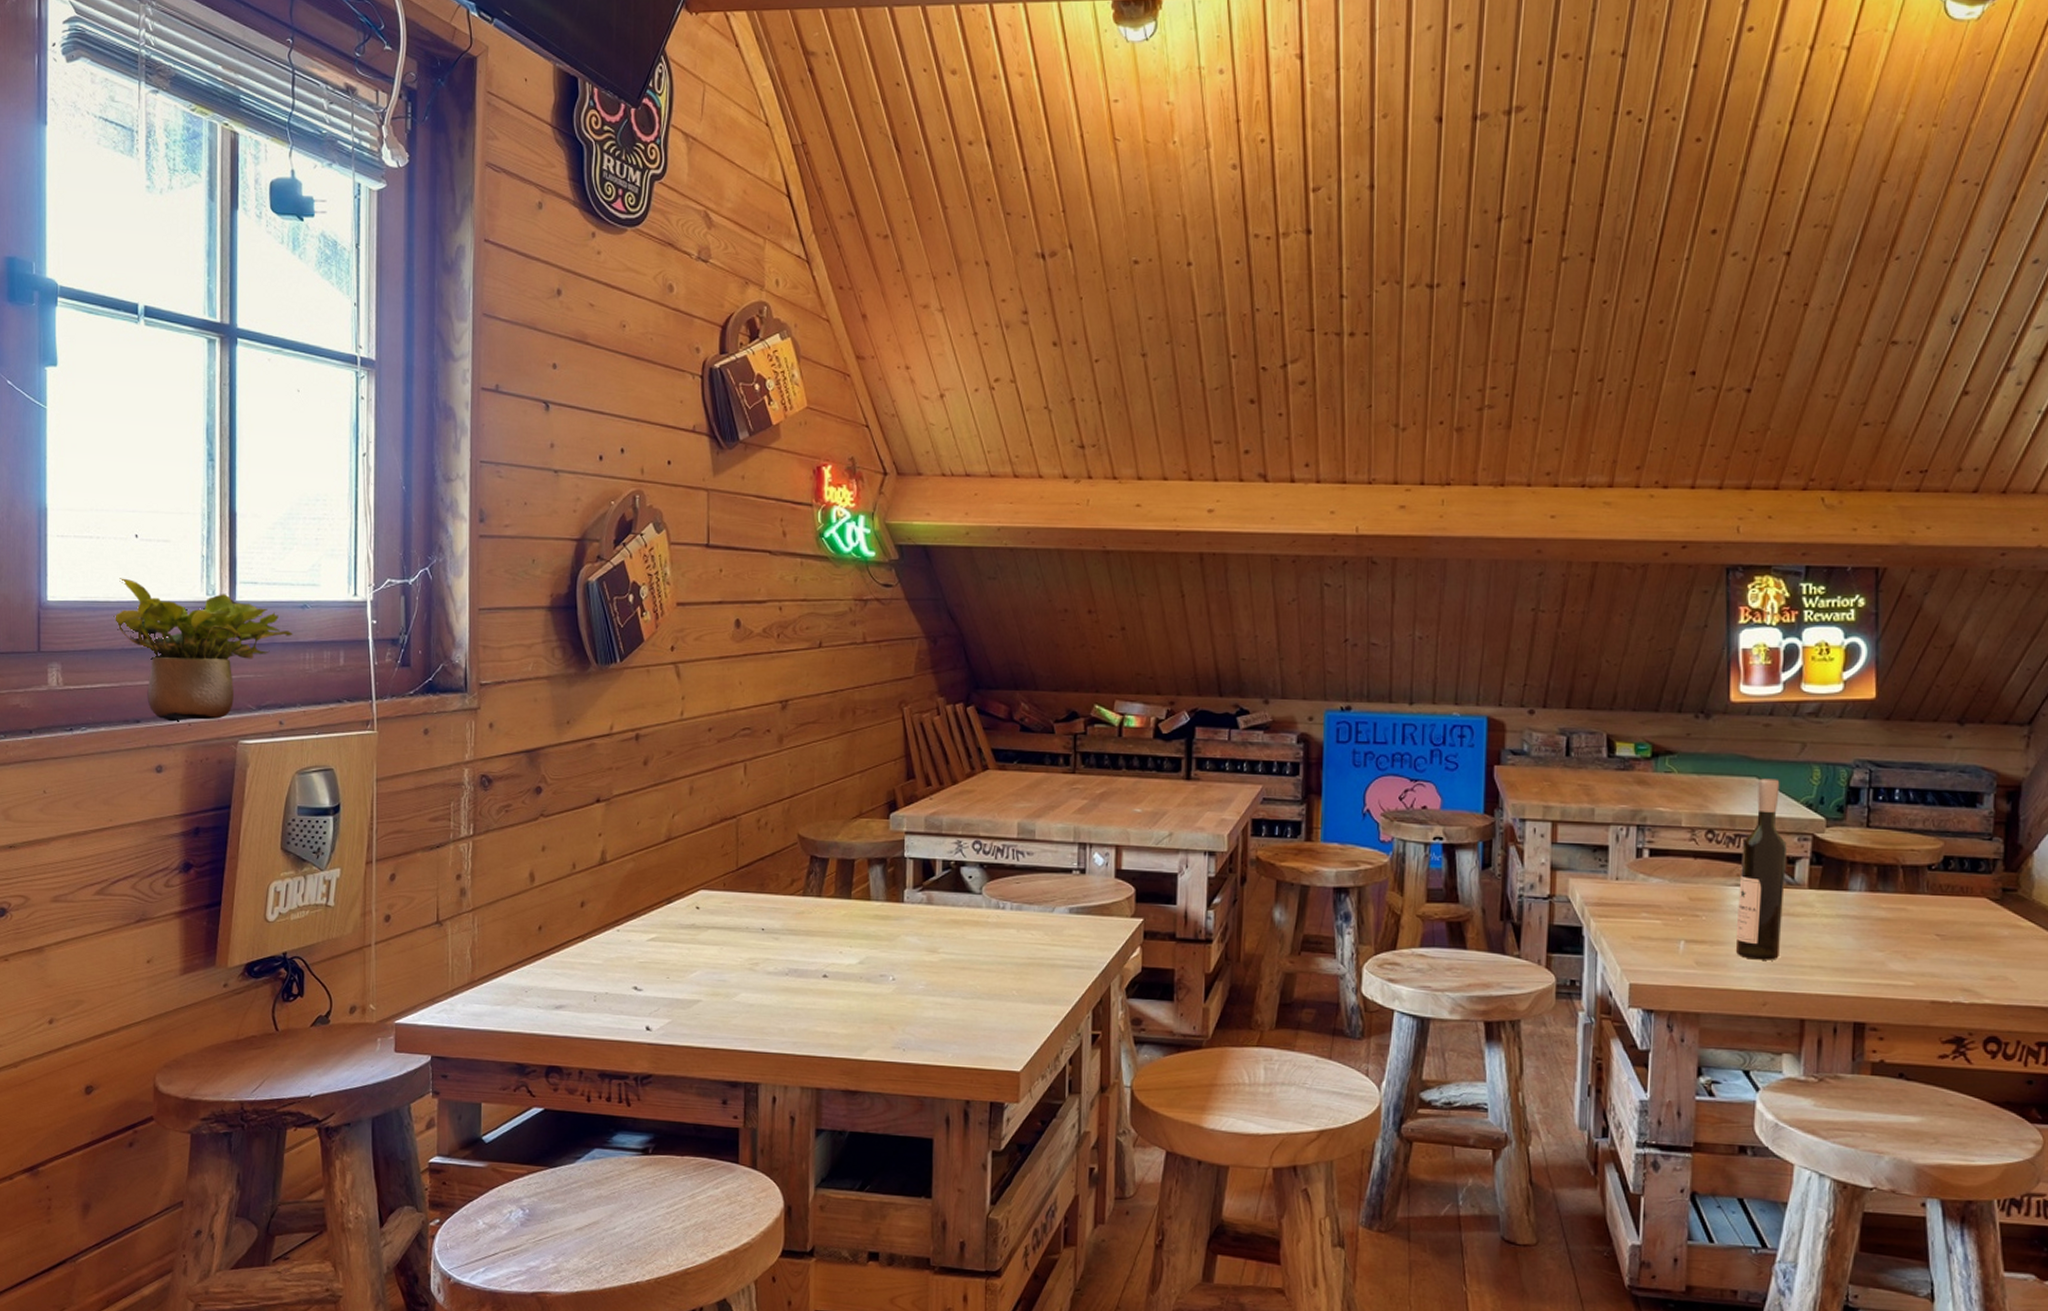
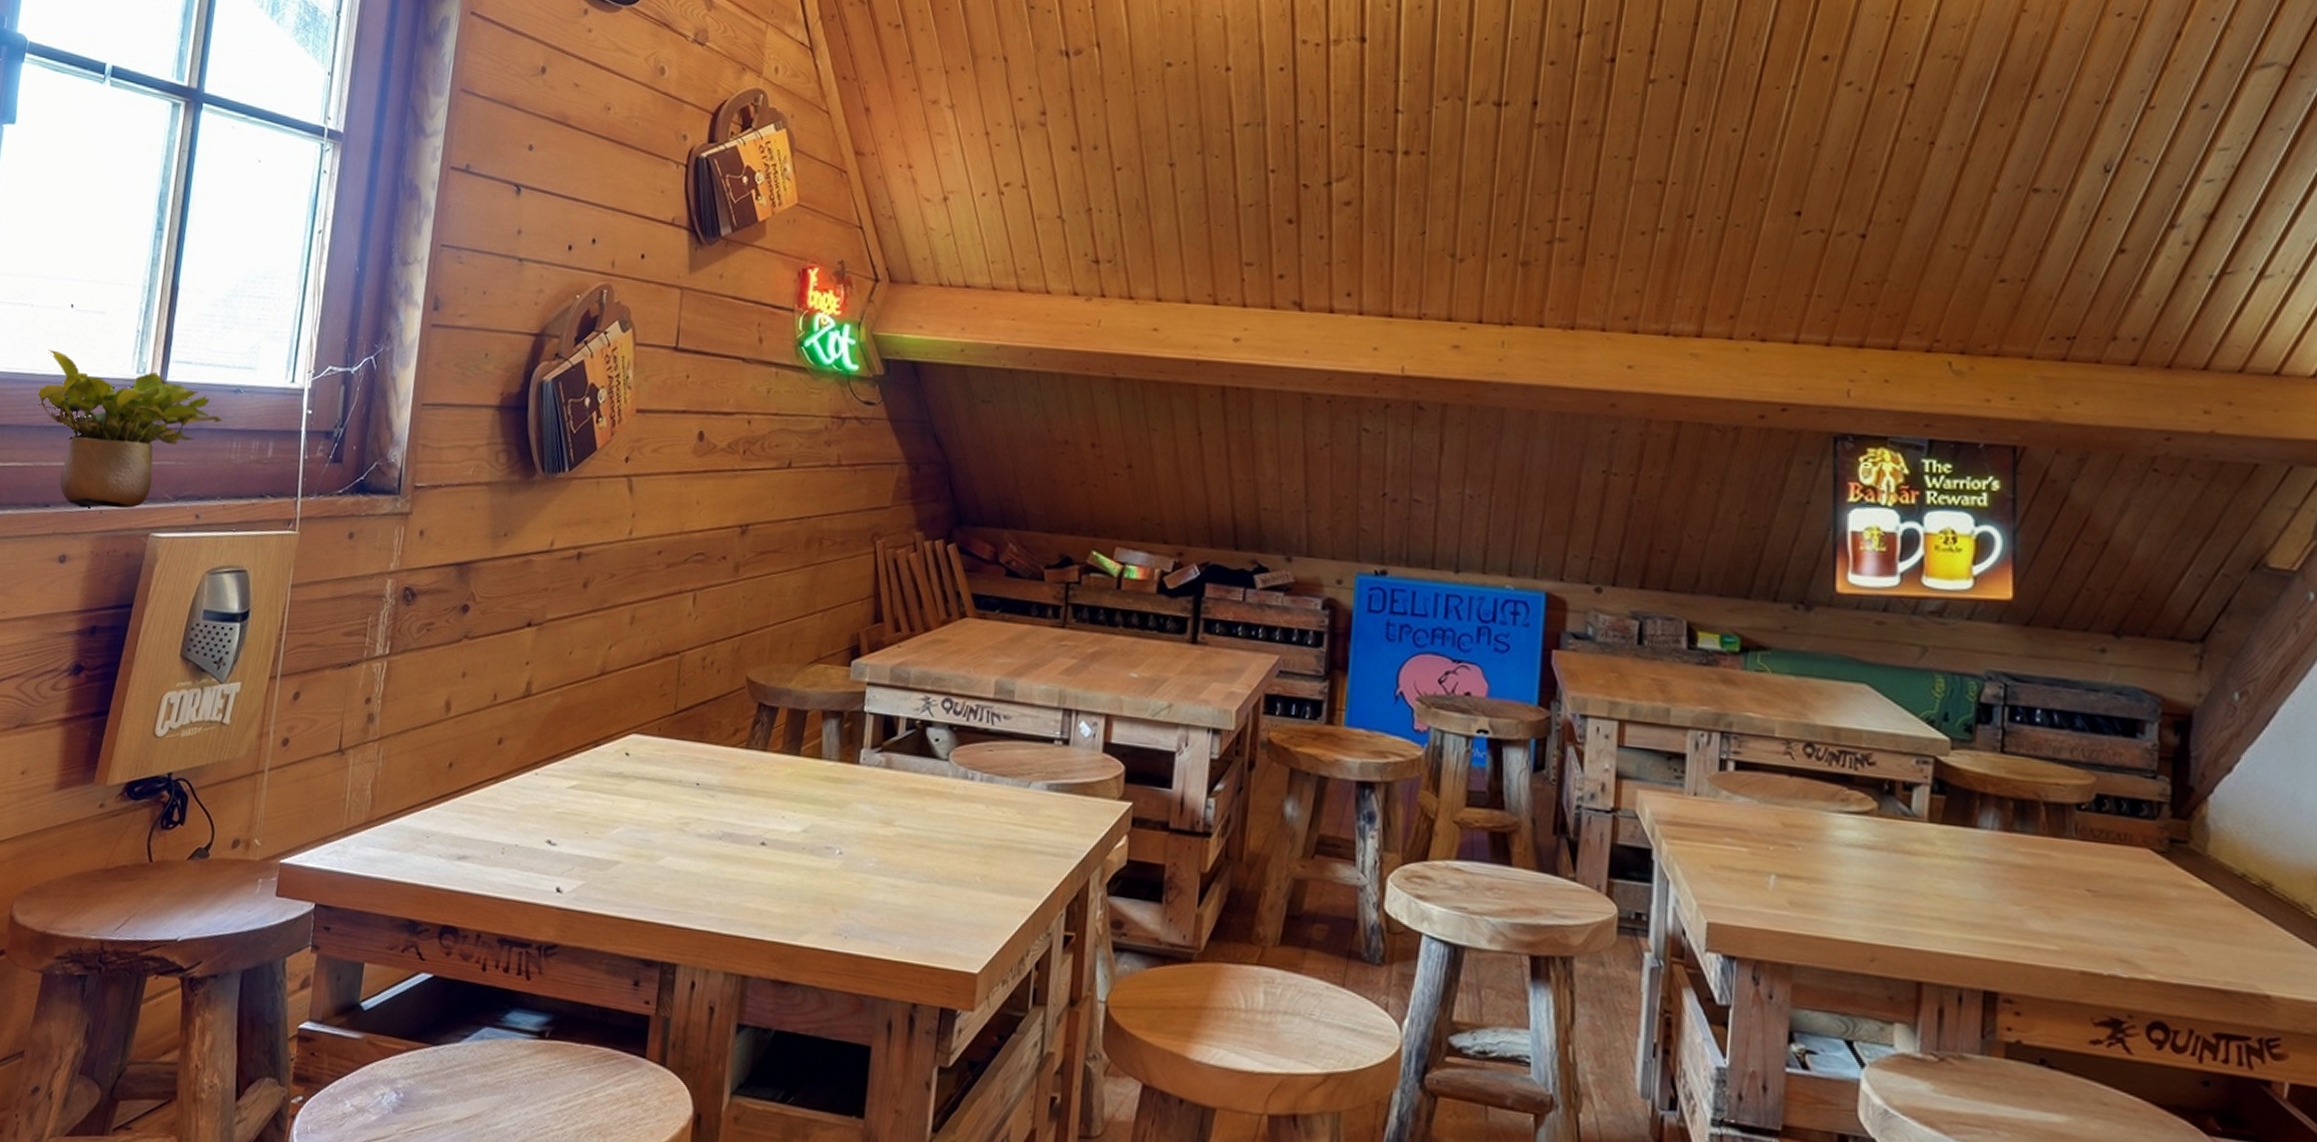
bottle: present [1735,778,1787,961] -> none [1837,685,1902,907]

